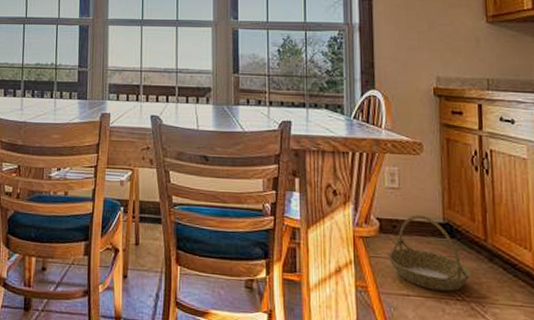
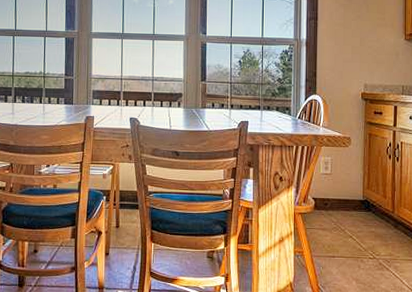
basket: present [387,215,472,292] -> none [319,194,382,252]

